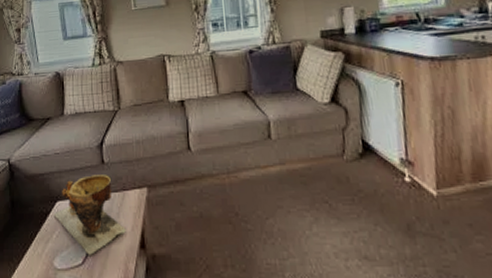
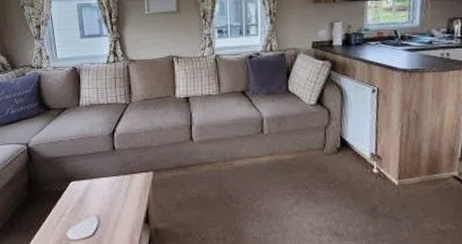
clay pot: present [53,173,126,255] -> none [67,158,133,228]

